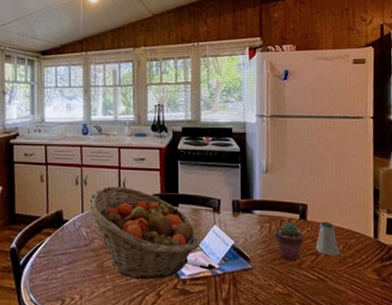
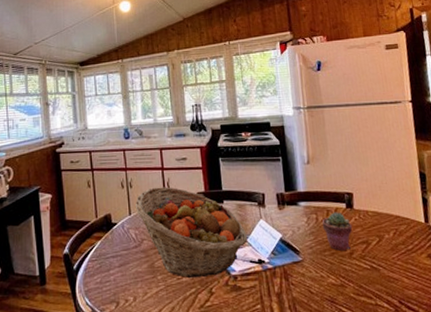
saltshaker: present [316,221,339,256] -> none [365,208,391,244]

